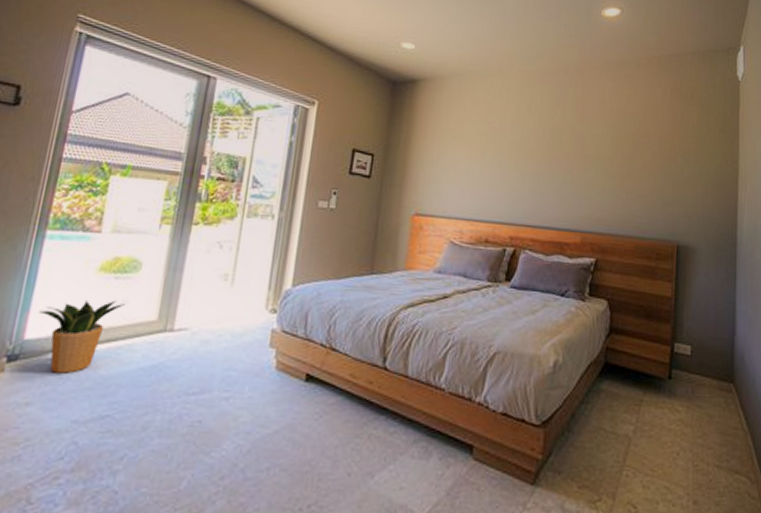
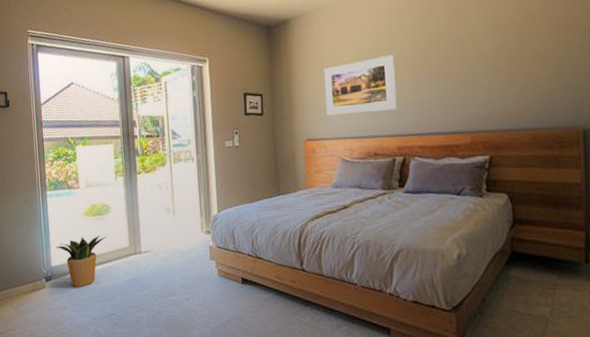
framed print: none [442,138,519,197] -> present [324,54,397,116]

